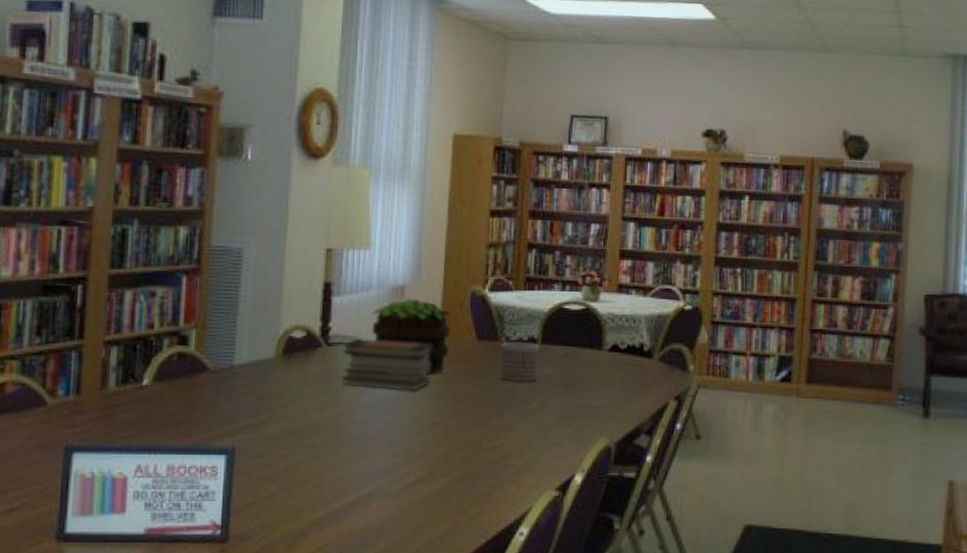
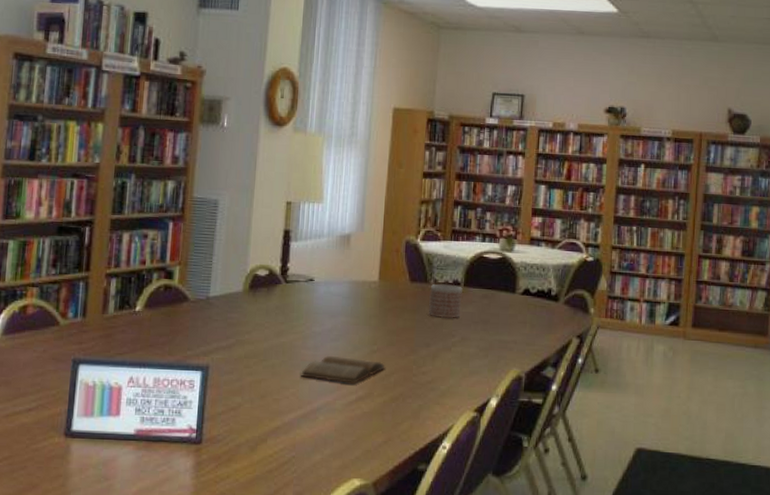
book stack: present [342,338,433,391] -> none [297,277,373,323]
book: none [346,430,451,464] -> present [300,355,386,385]
potted plant: present [371,298,452,375] -> none [322,244,389,310]

